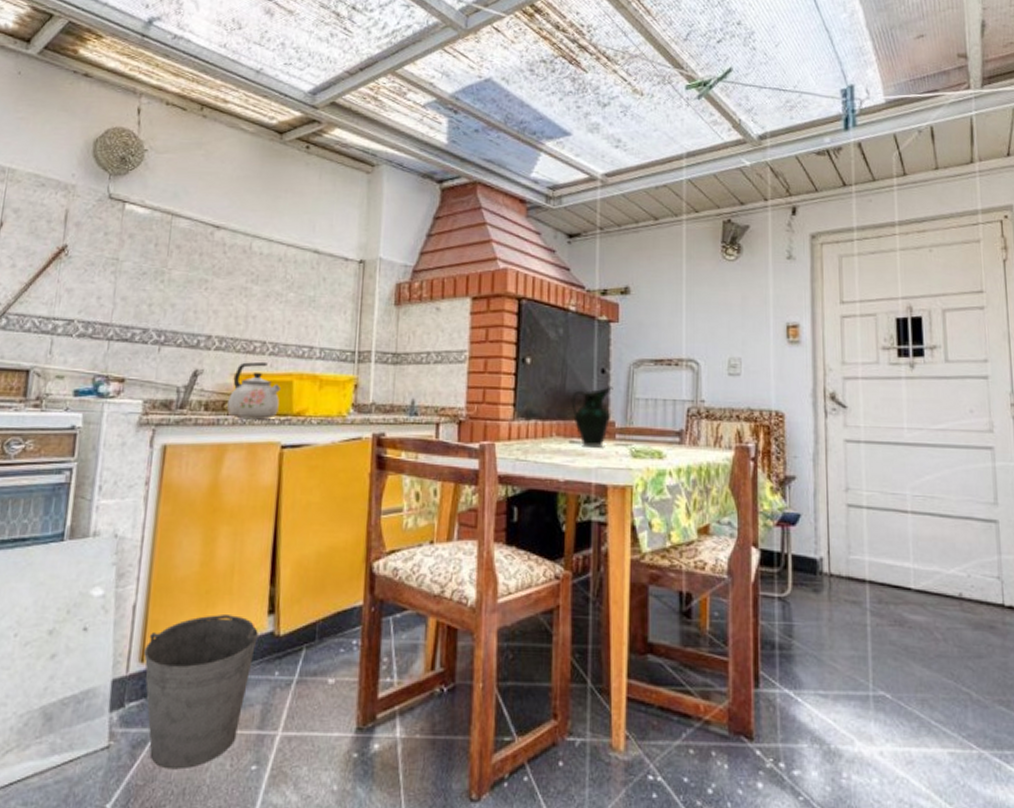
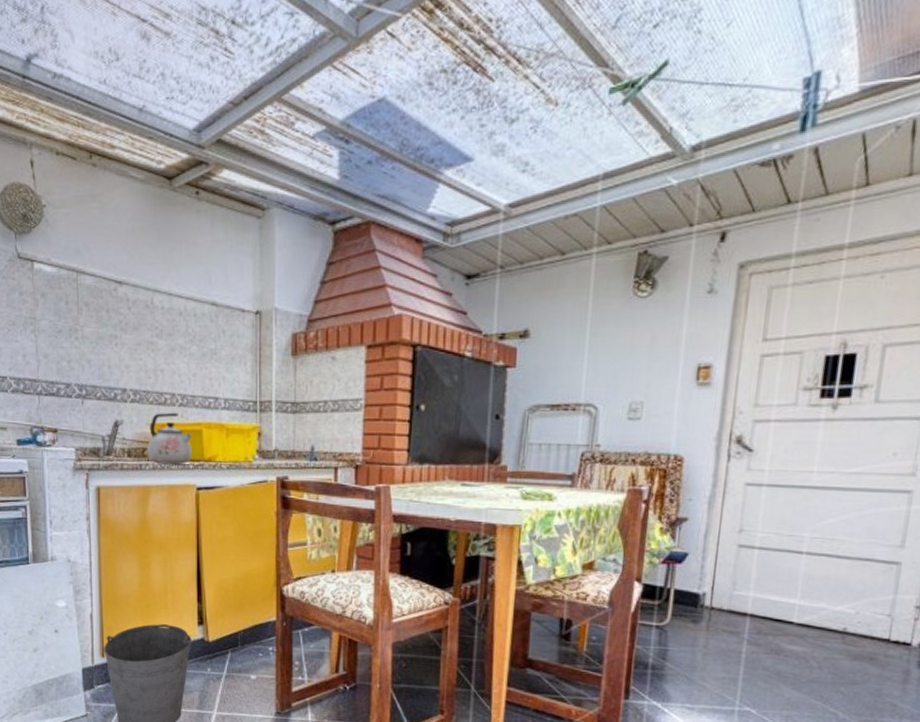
pitcher: present [571,386,613,448] -> none [464,432,507,490]

